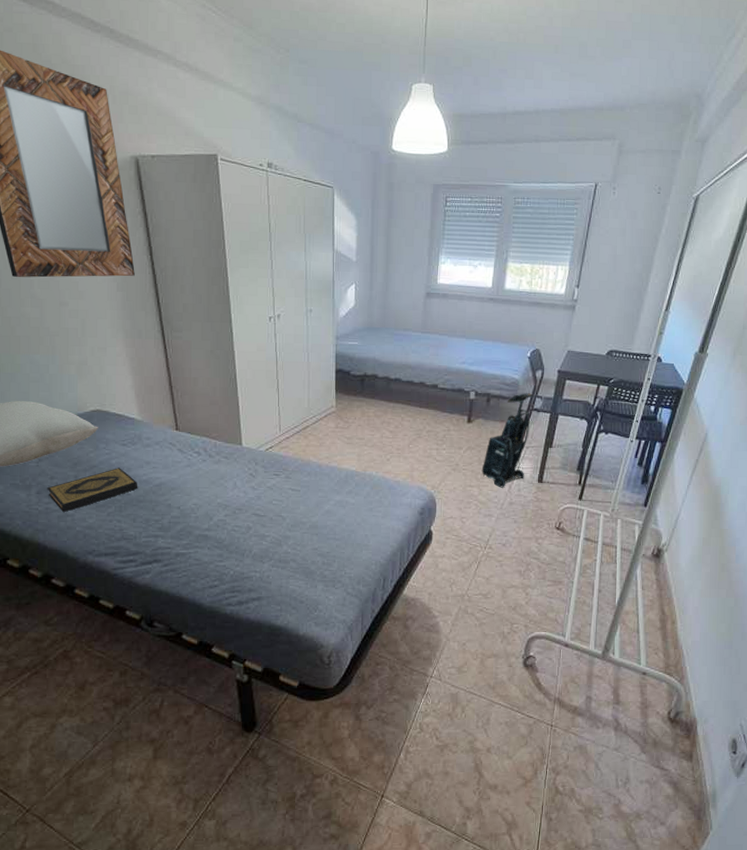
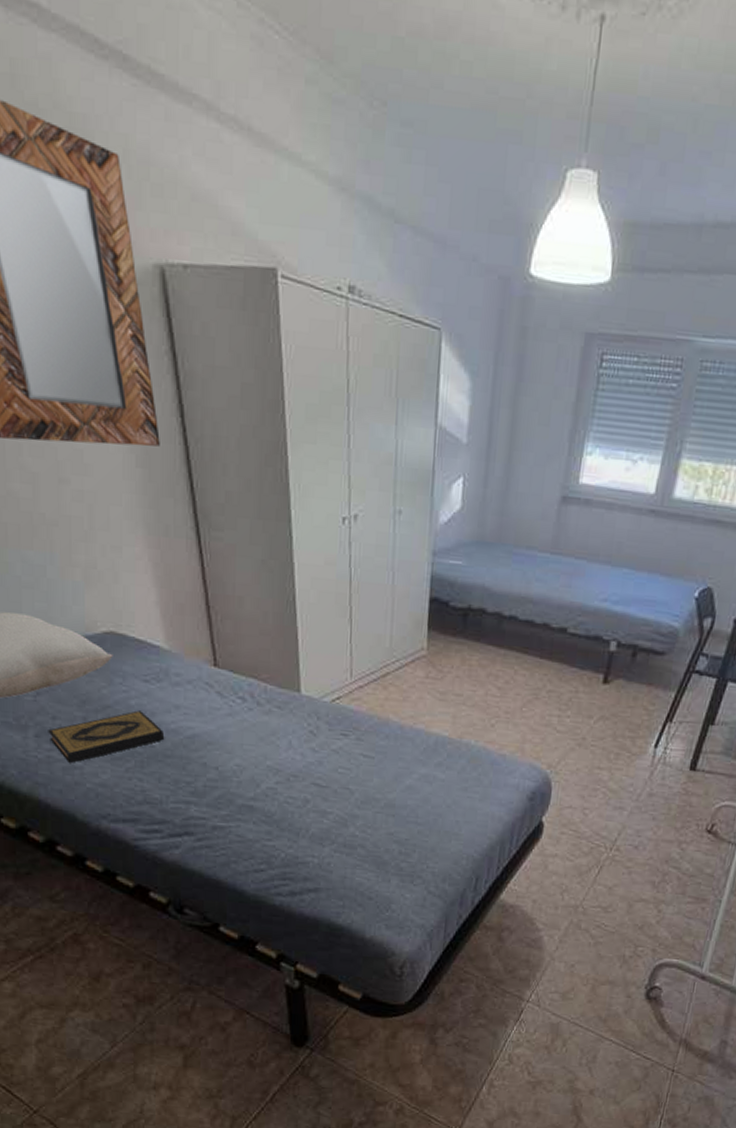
vacuum cleaner: present [481,393,535,488] -> none [615,648,698,774]

